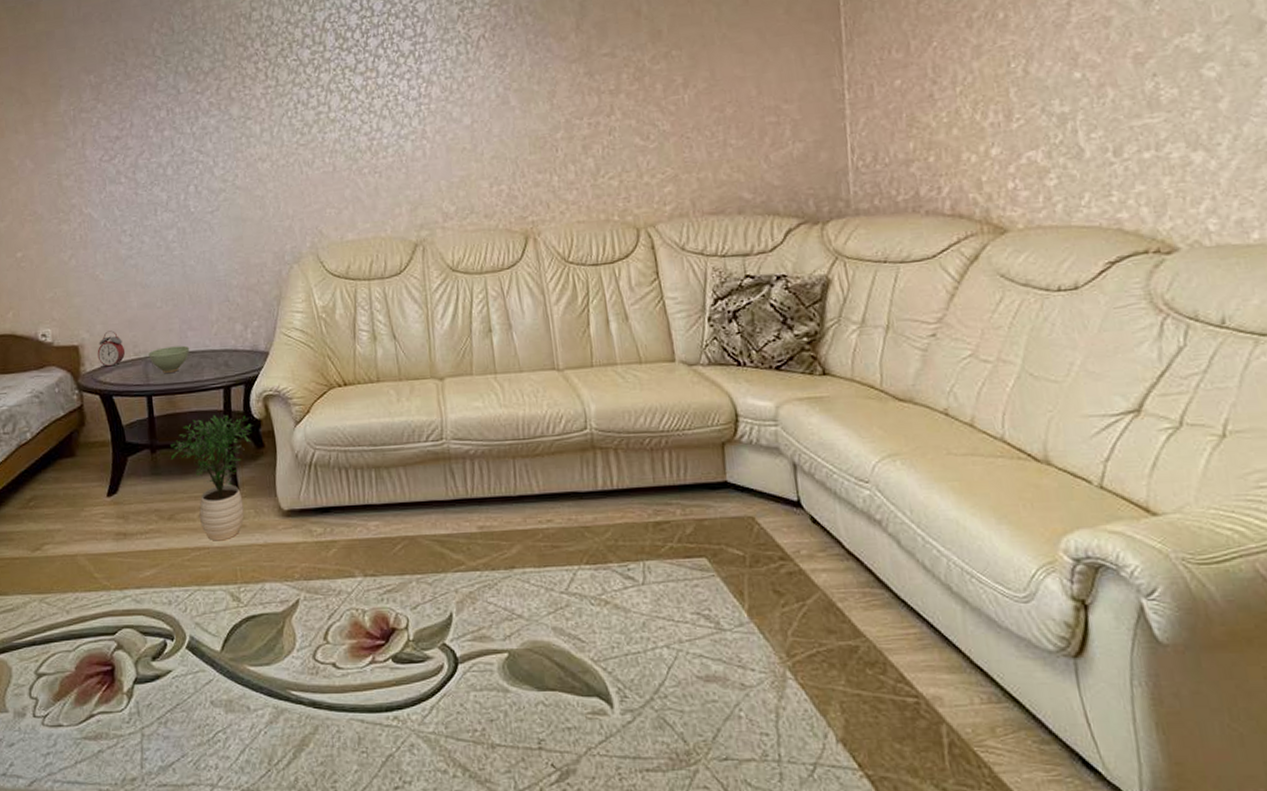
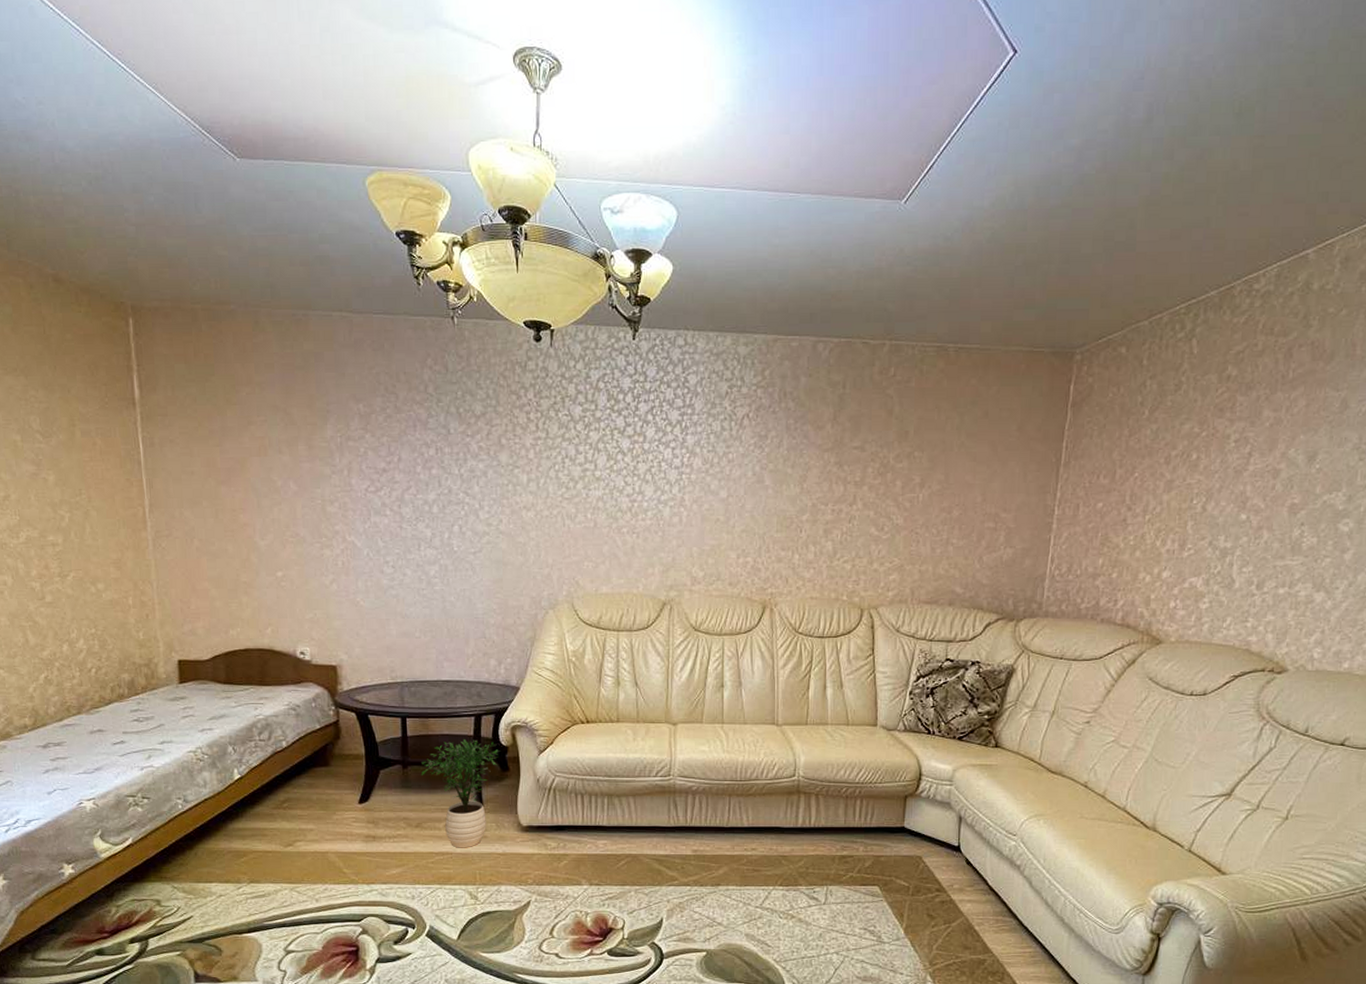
alarm clock: present [97,330,126,367] -> none [355,655,383,688]
bowl: present [148,345,190,373] -> none [405,674,445,698]

